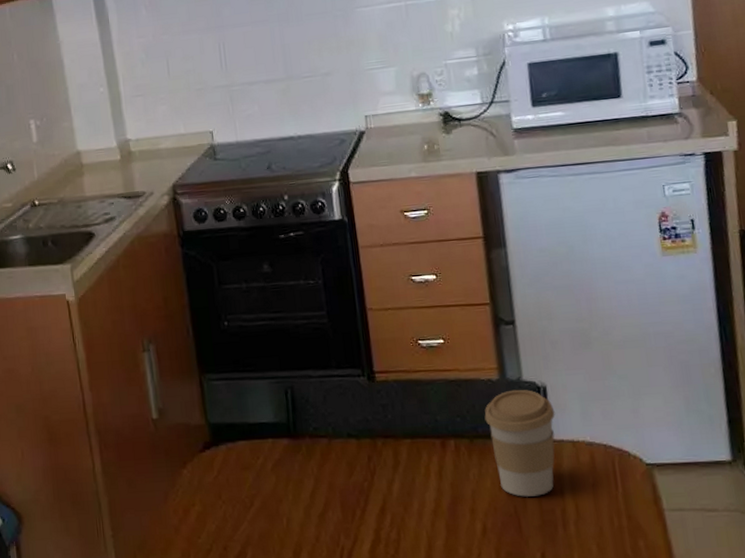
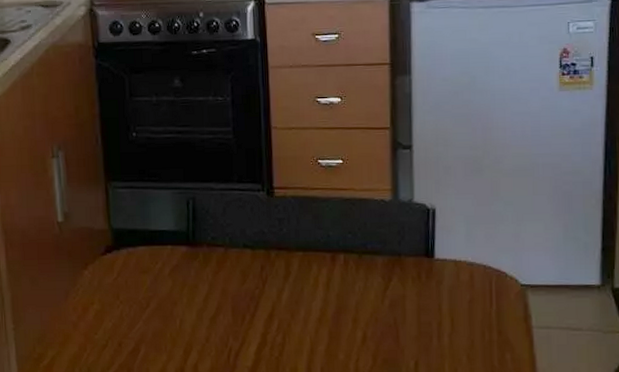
coffee cup: present [484,389,555,497] -> none [374,210,441,310]

